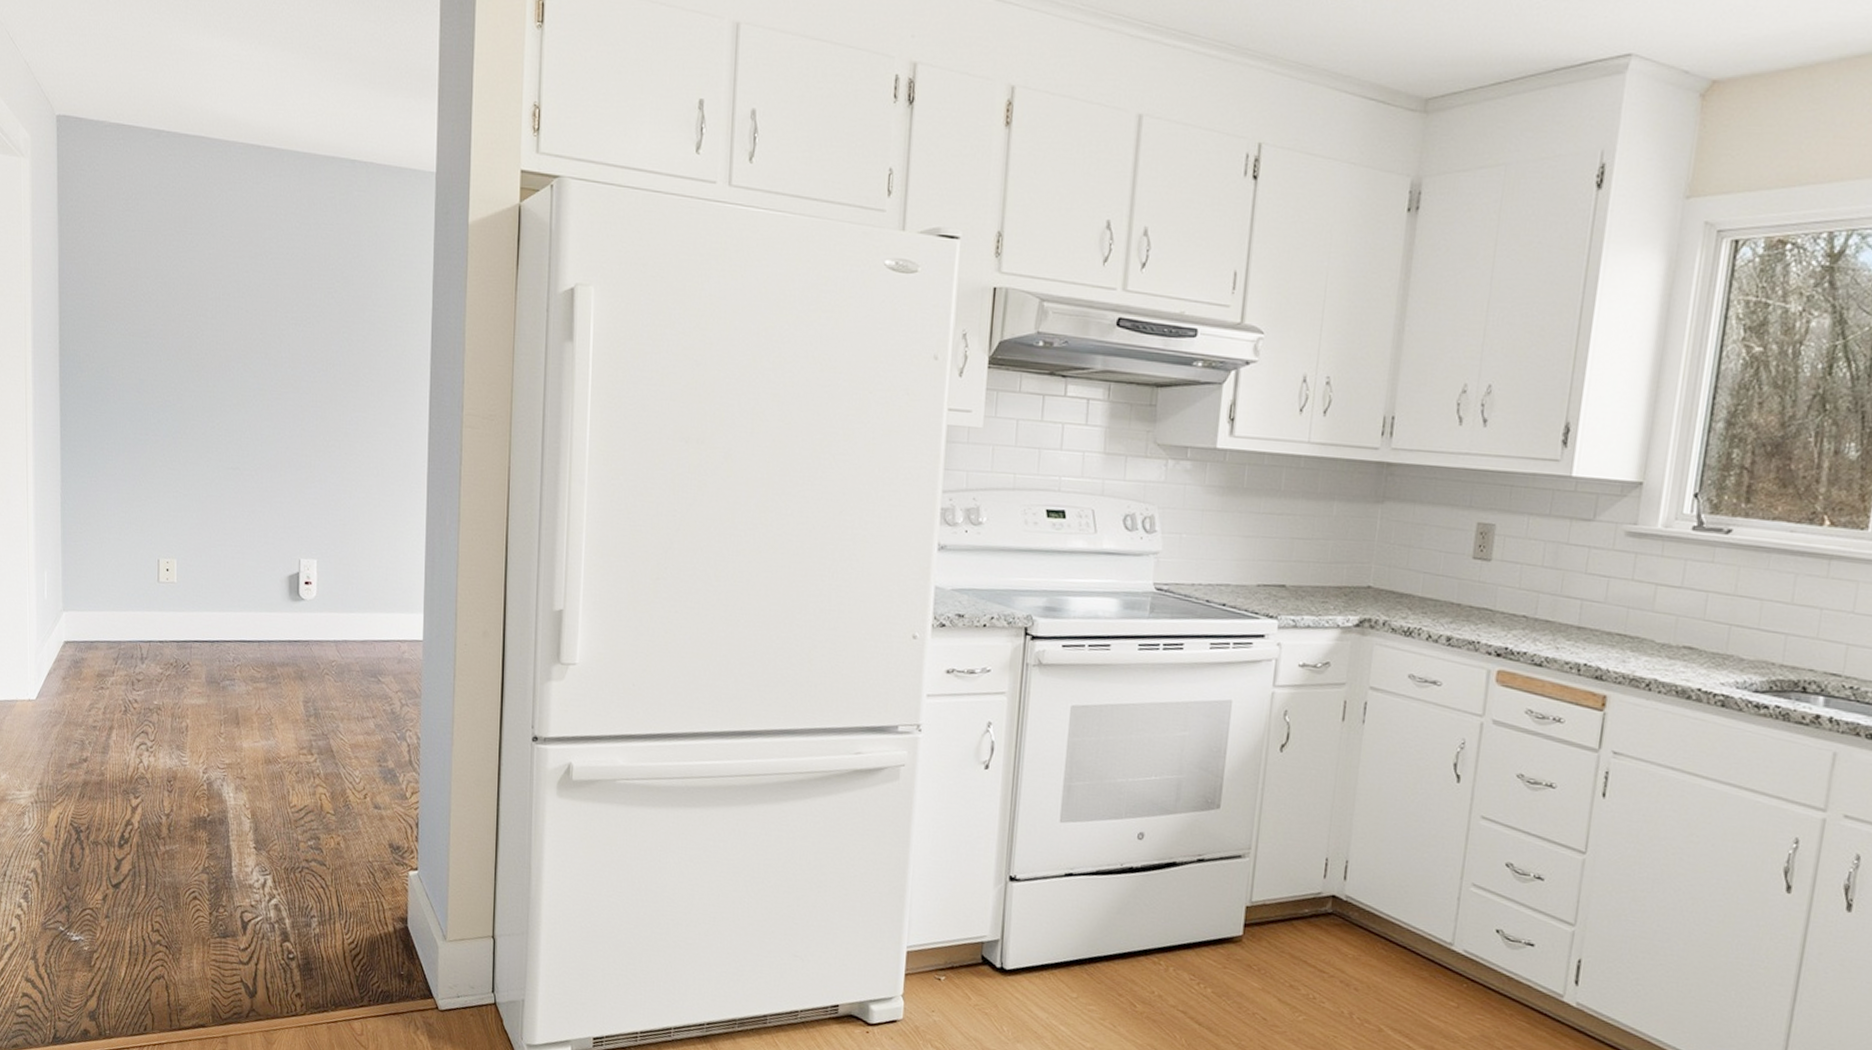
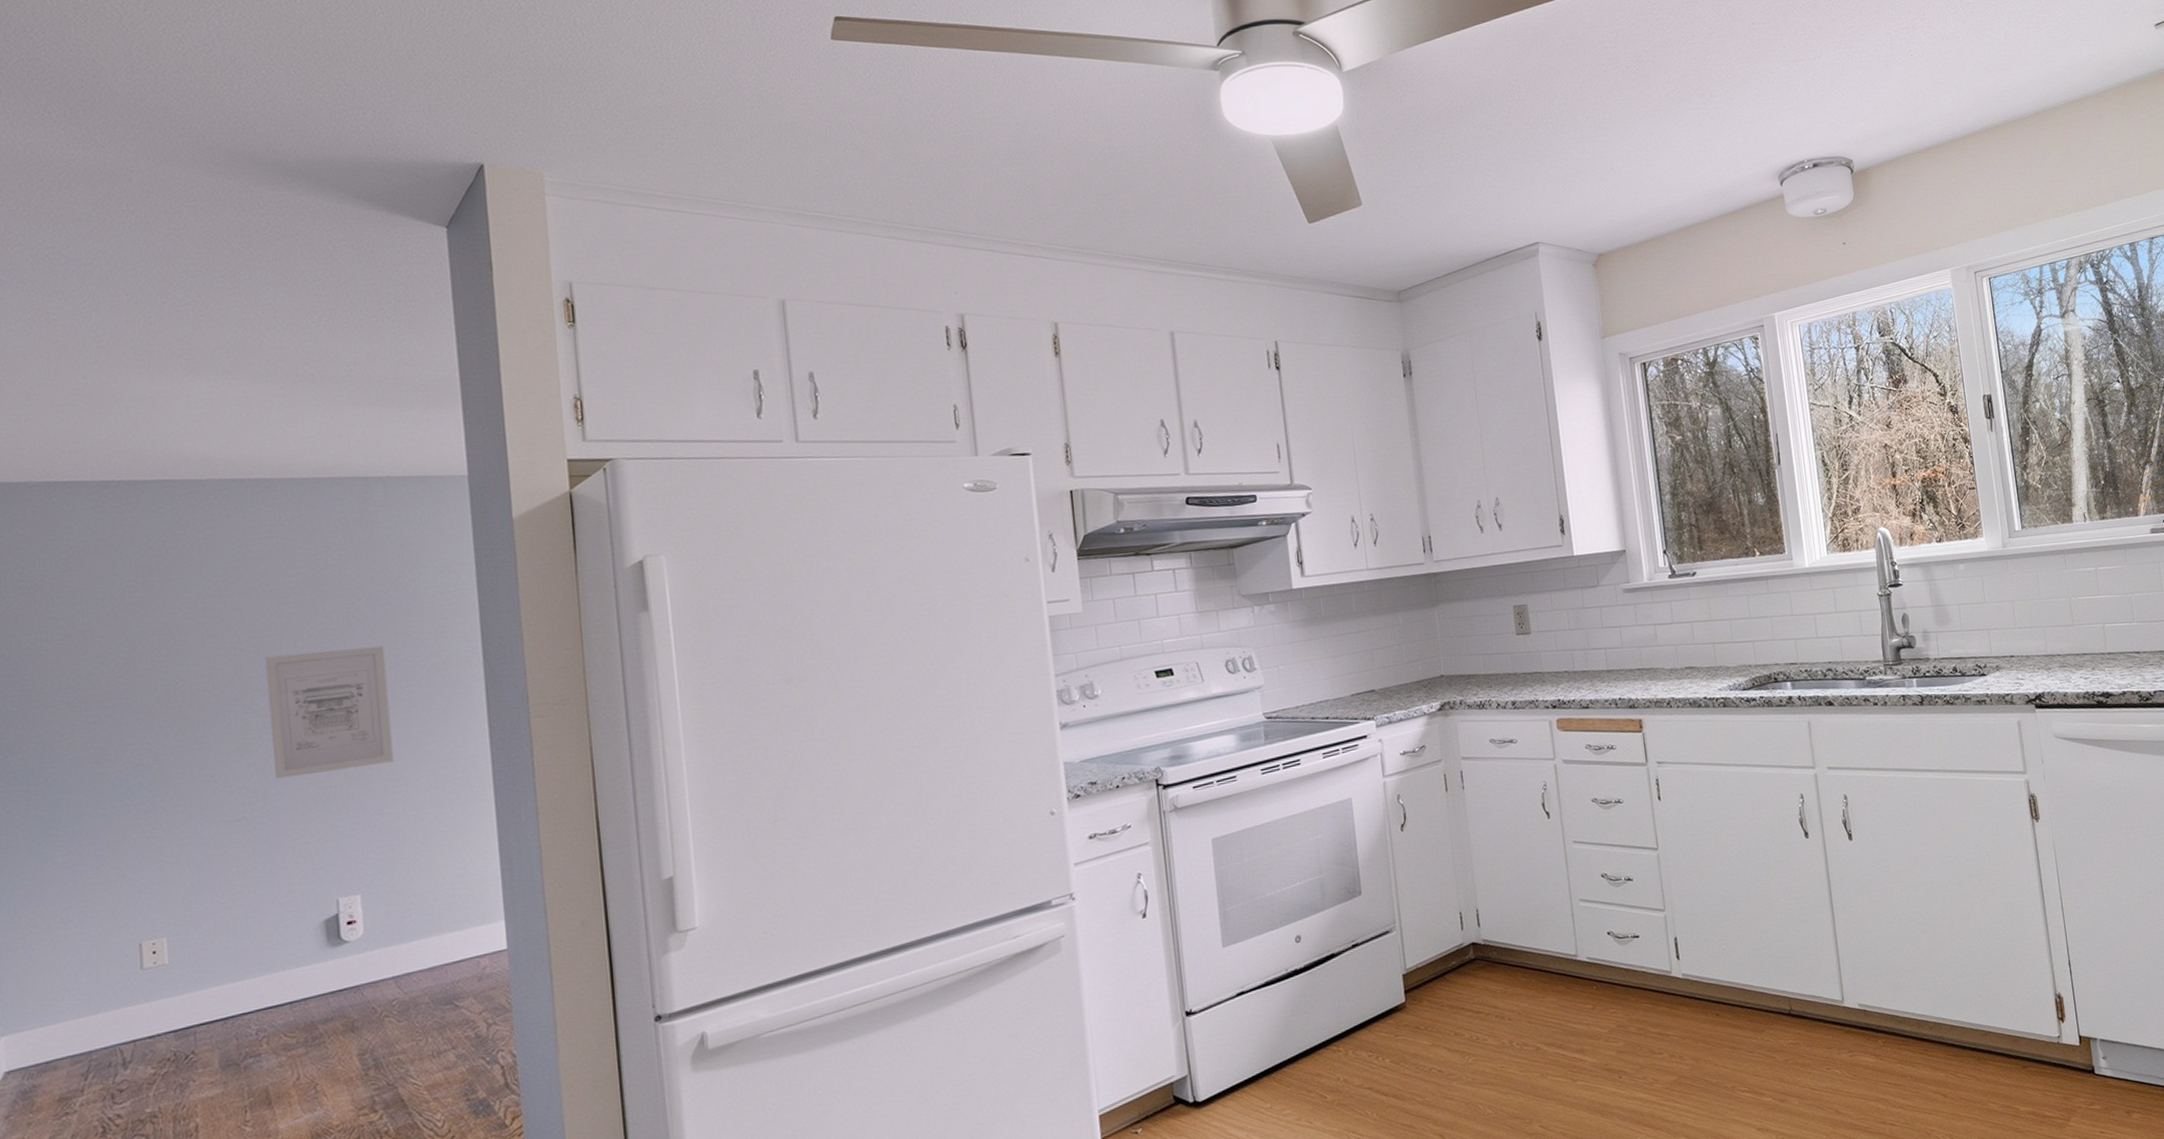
wall art: none [262,322,354,444] -> present [264,646,394,779]

